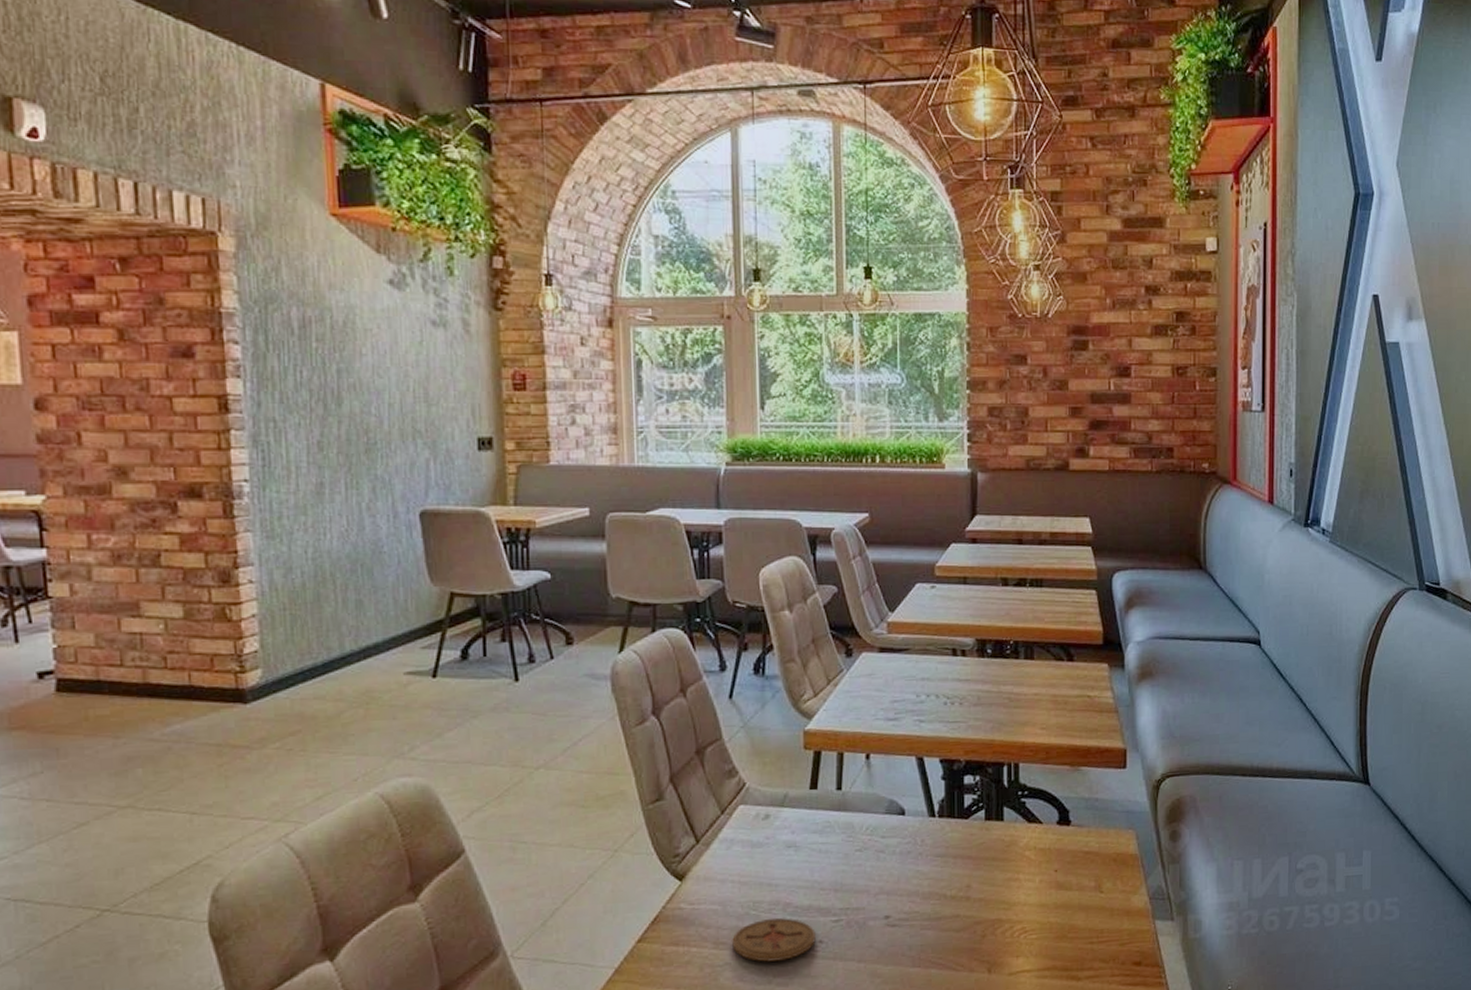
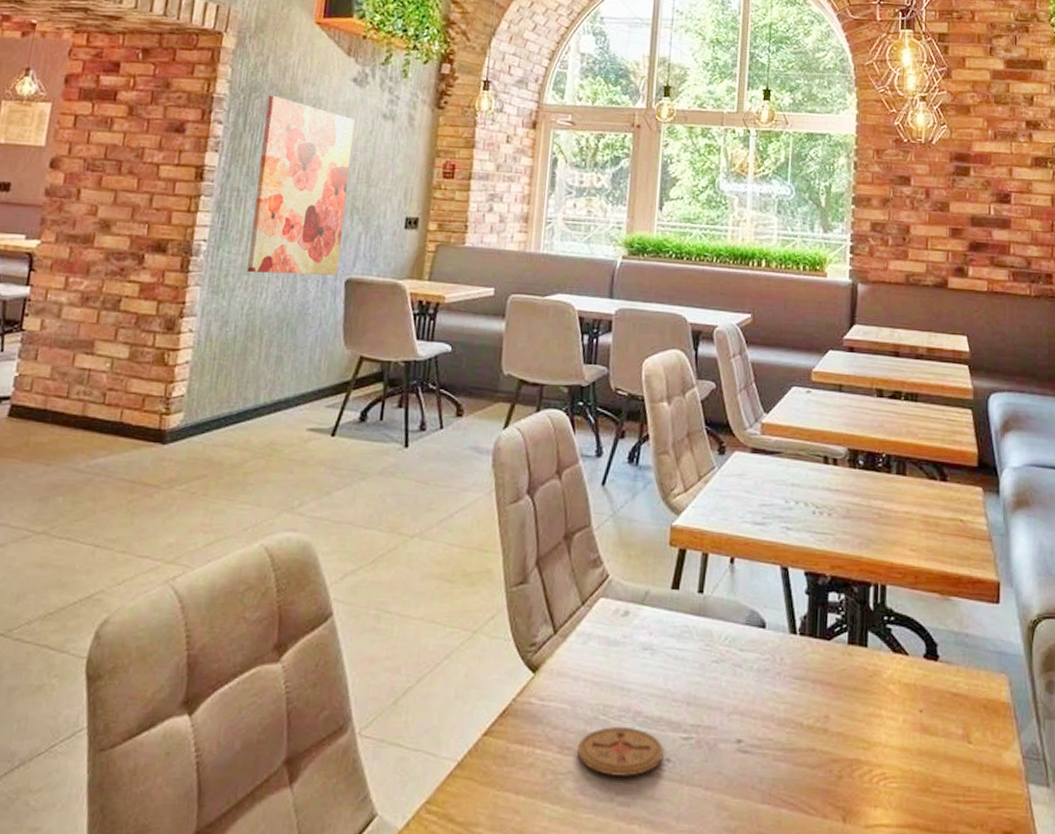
wall art: none [289,306,409,513] -> present [246,95,354,276]

